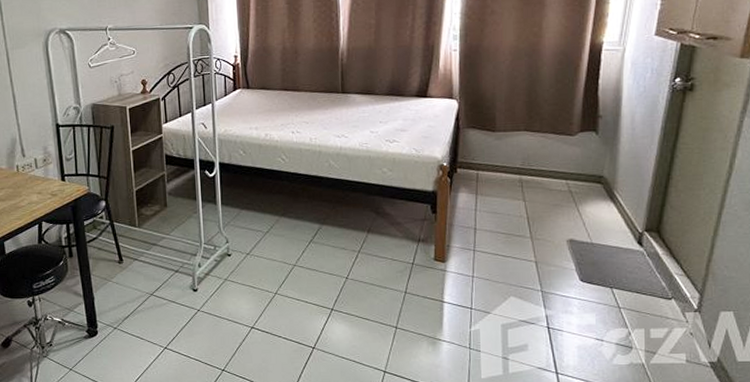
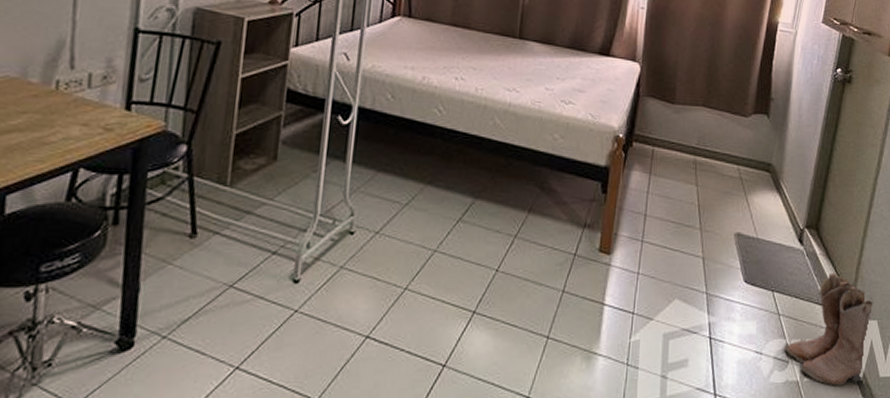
boots: none [627,270,729,368] -> present [784,272,875,386]

